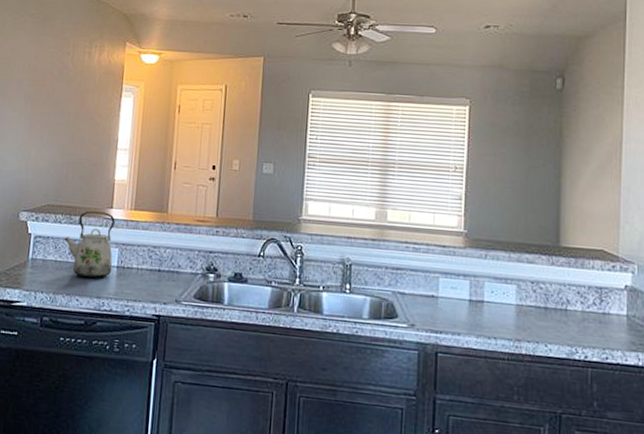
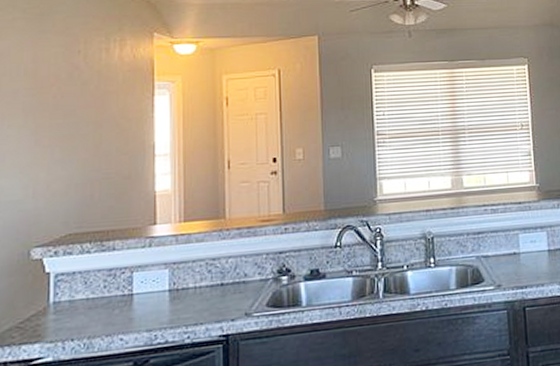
kettle: present [64,211,115,279] -> none [96,230,163,312]

